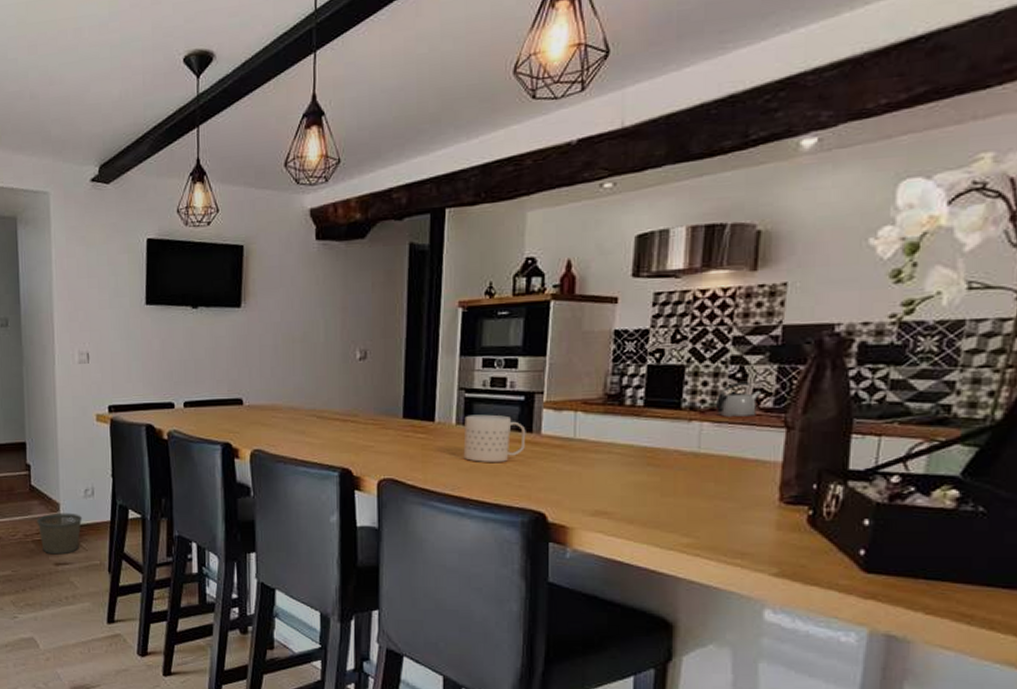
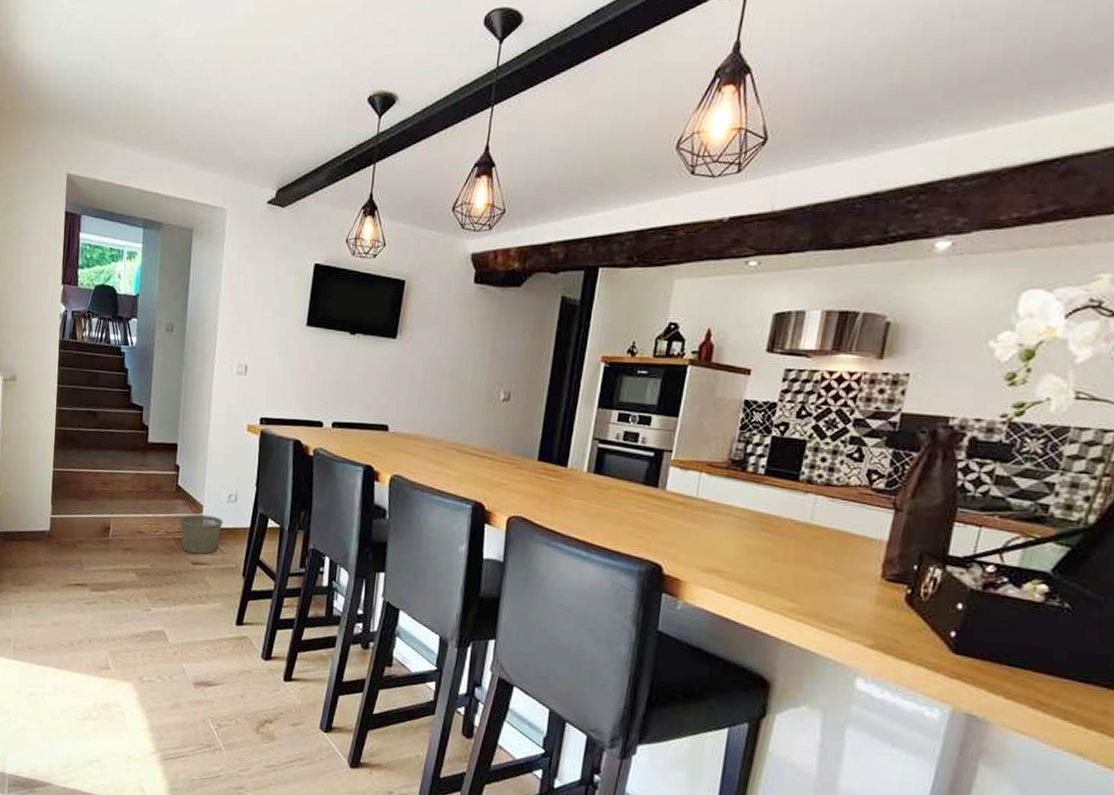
mug: present [463,414,526,462] -> none [590,464,652,512]
kettle: present [715,381,762,417] -> none [830,461,876,495]

